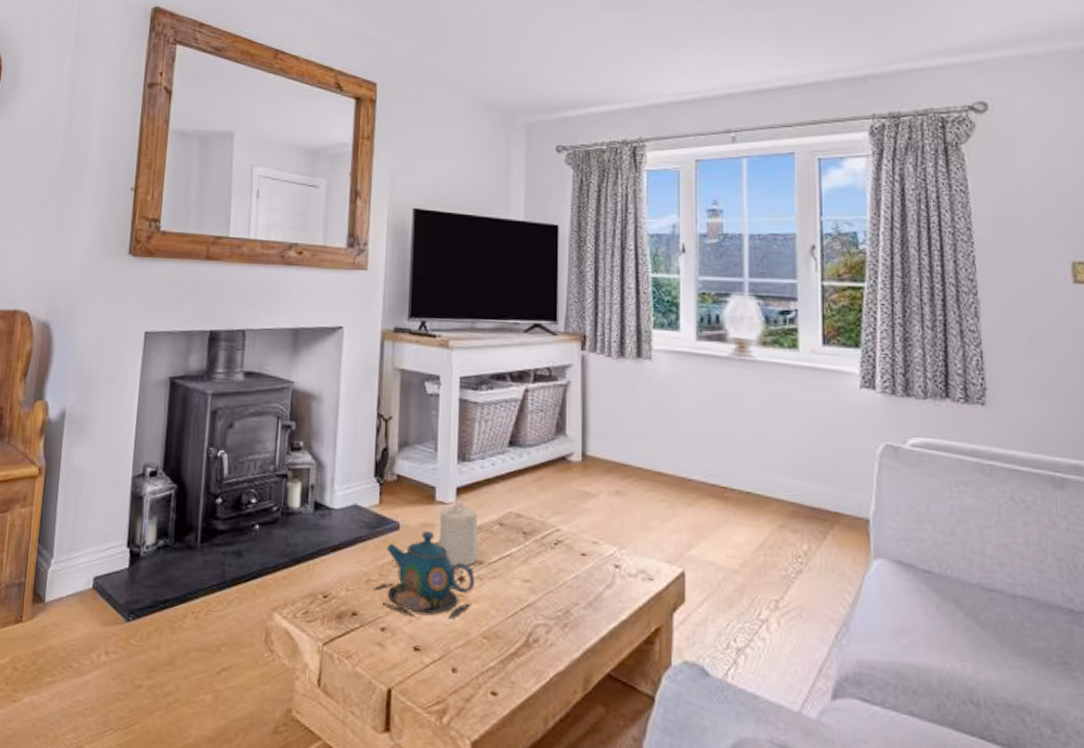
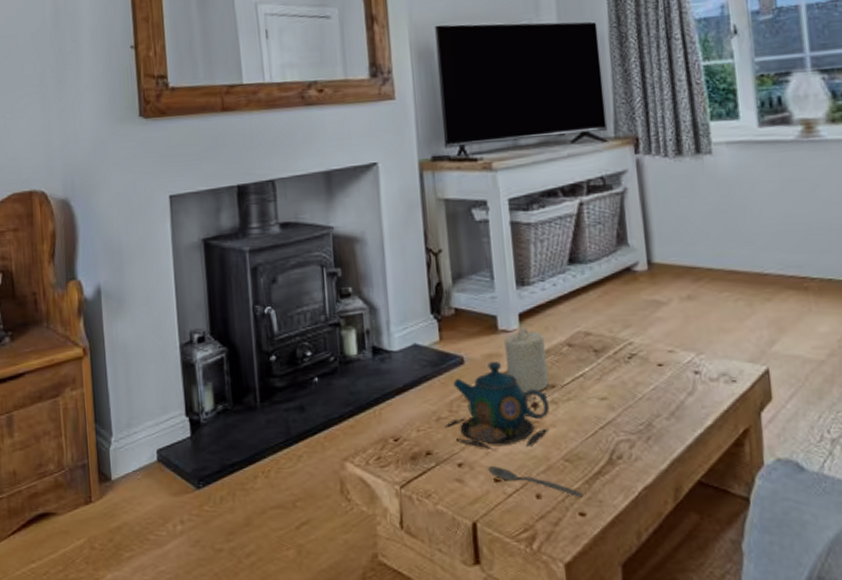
spoon: none [409,634,497,677] -> present [488,467,584,498]

